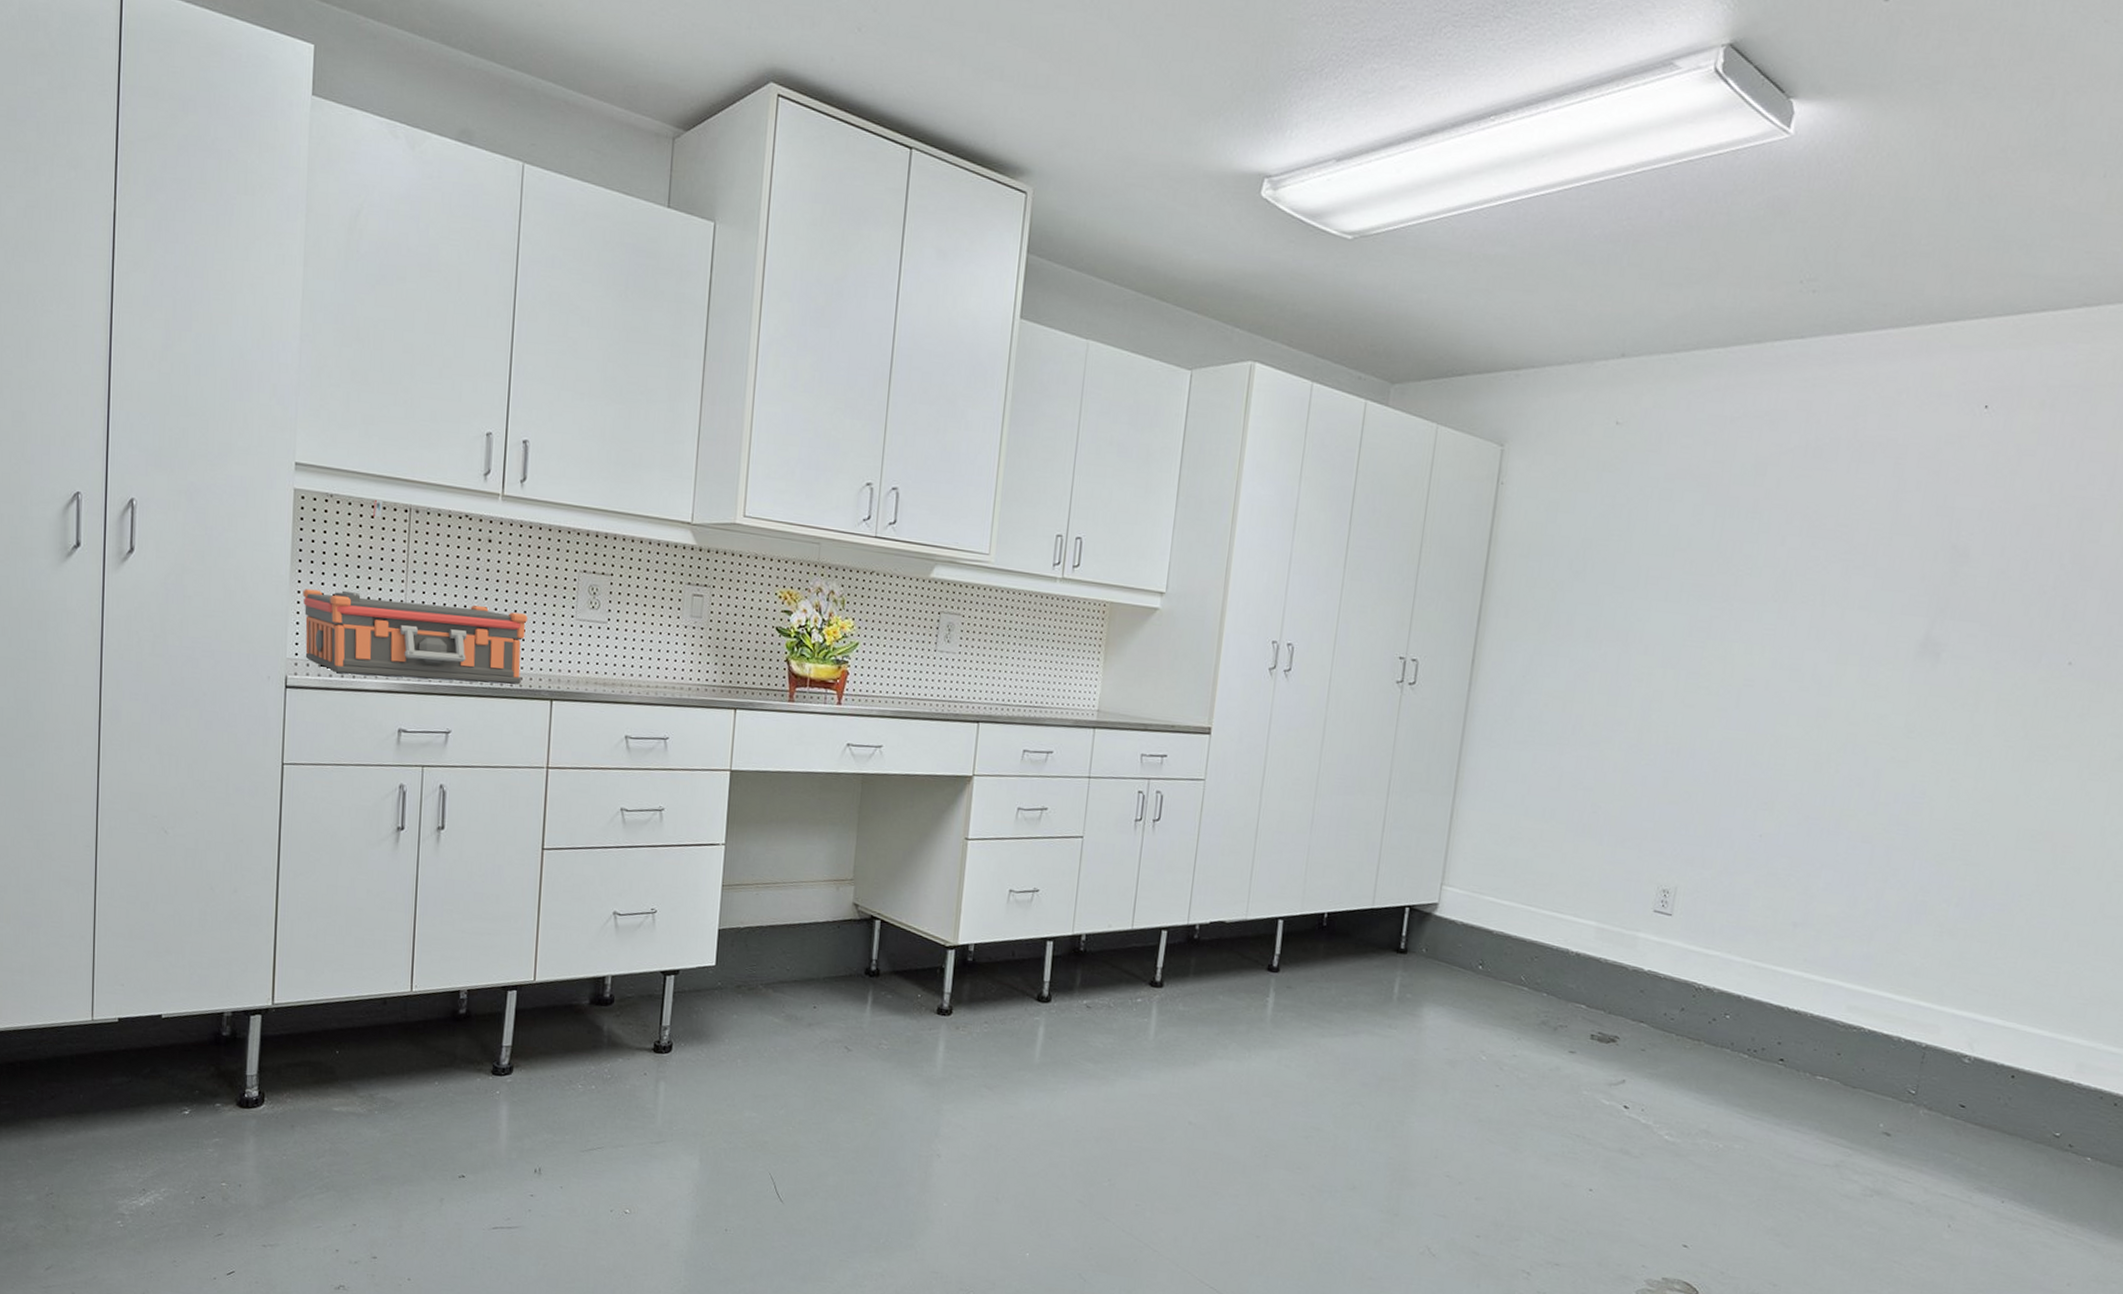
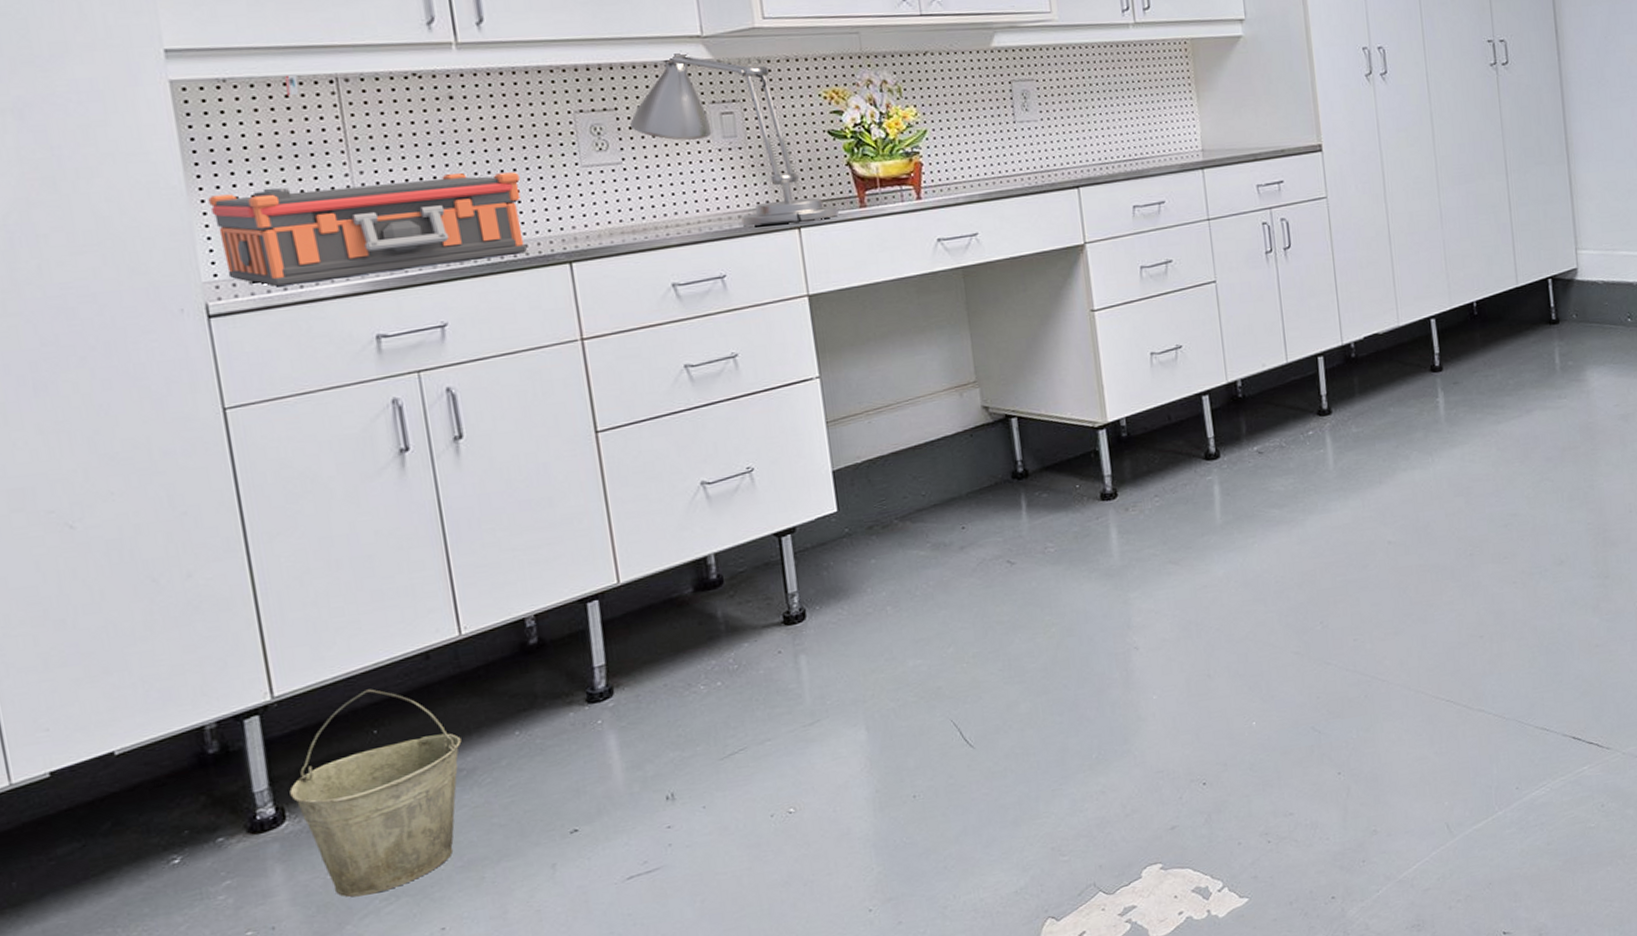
bucket: none [270,1016,396,1182] -> present [289,689,462,897]
desk lamp: none [620,533,771,706] -> present [630,50,839,227]

